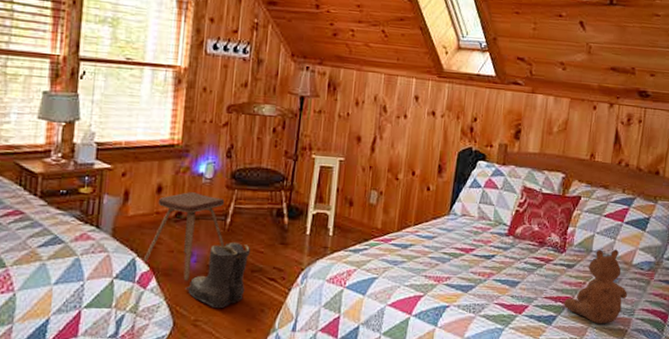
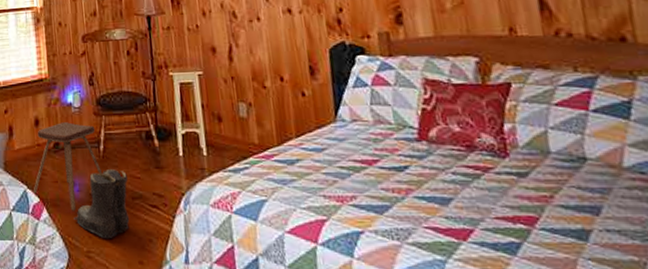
teddy bear: present [563,249,627,324] -> none [526,148,630,254]

